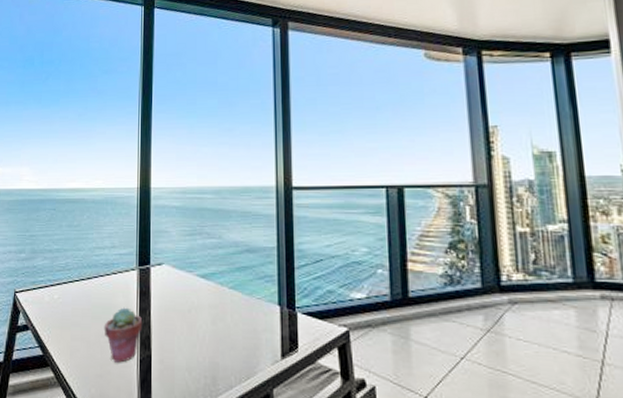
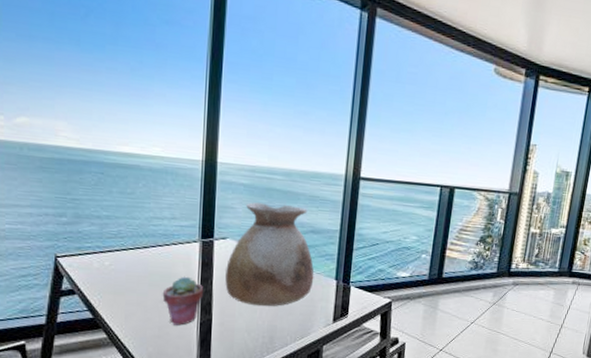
vase: none [163,224,255,340] -> present [225,202,314,307]

